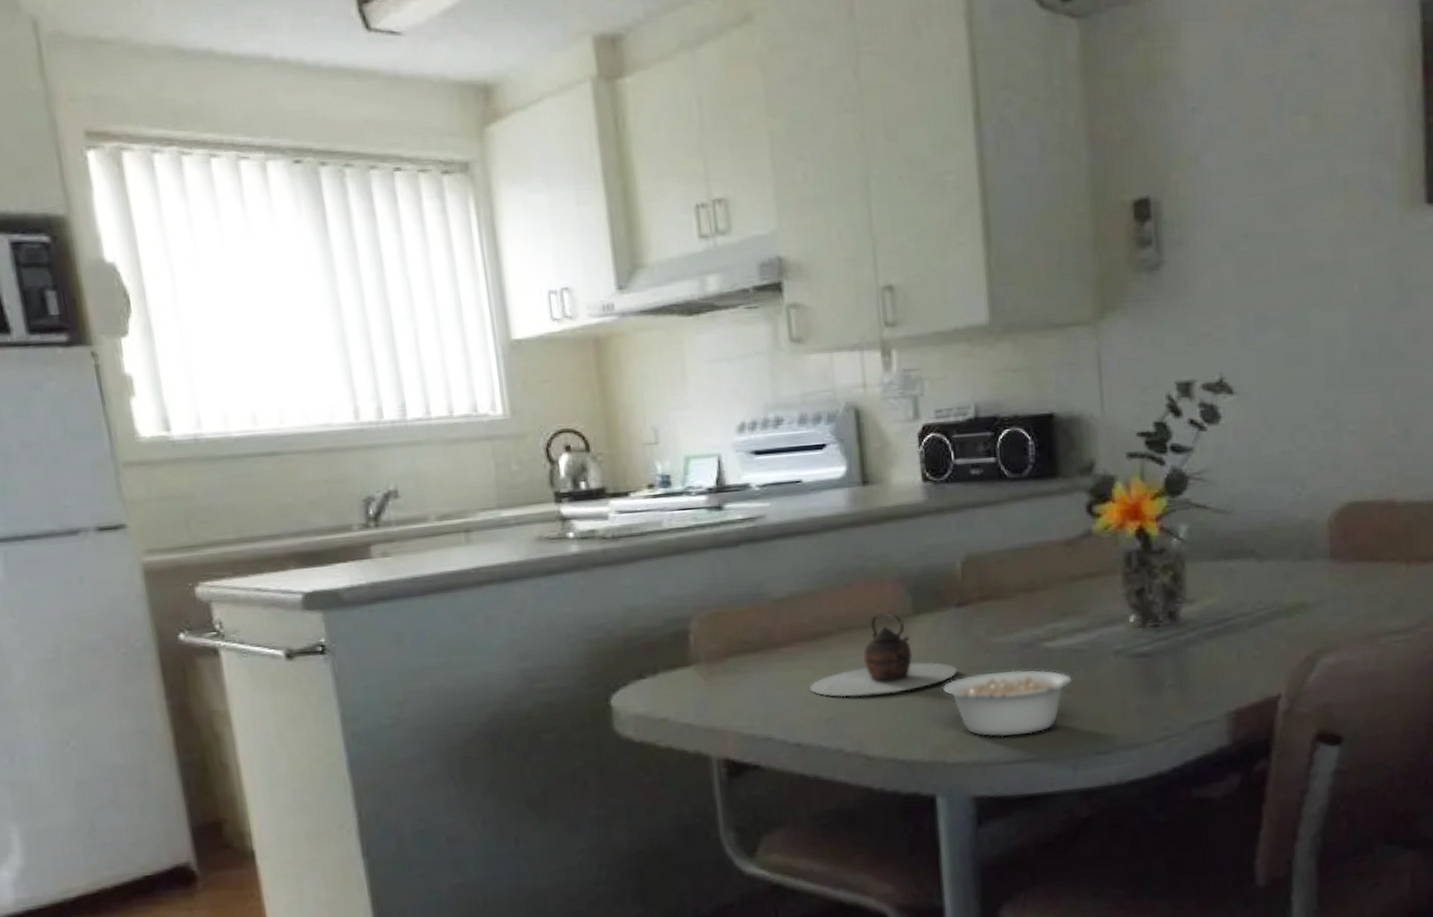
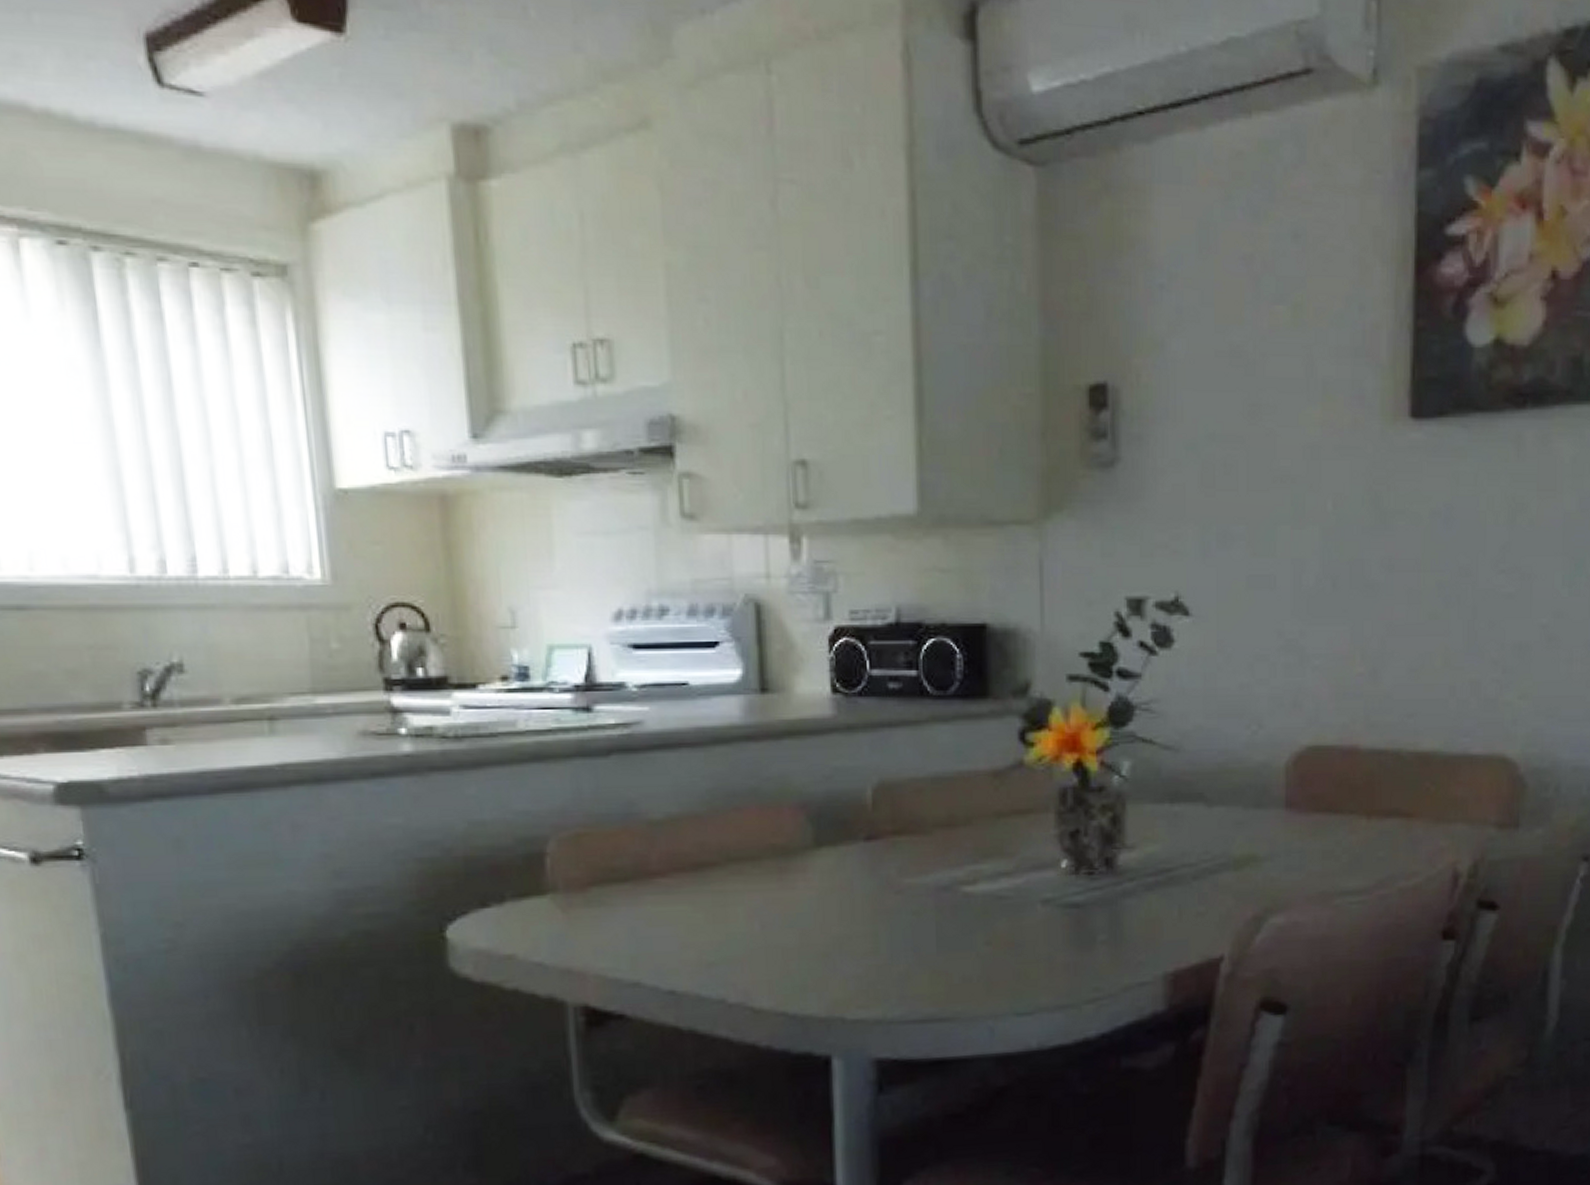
teapot: present [809,611,957,697] -> none [687,842,862,939]
legume: present [942,670,1072,737] -> none [844,916,993,992]

